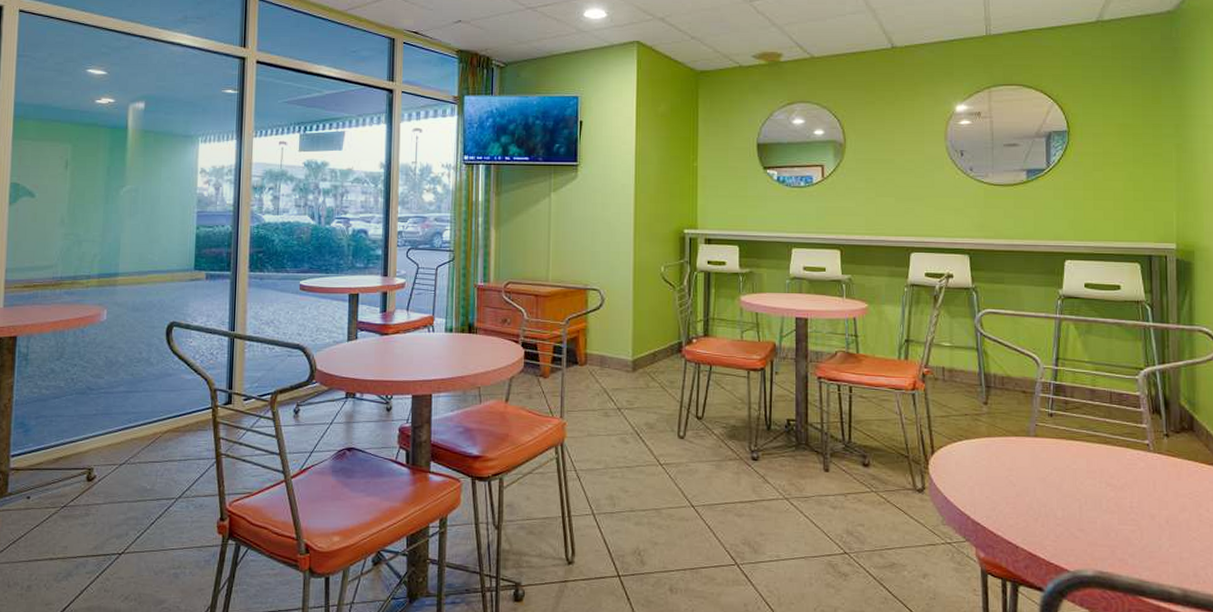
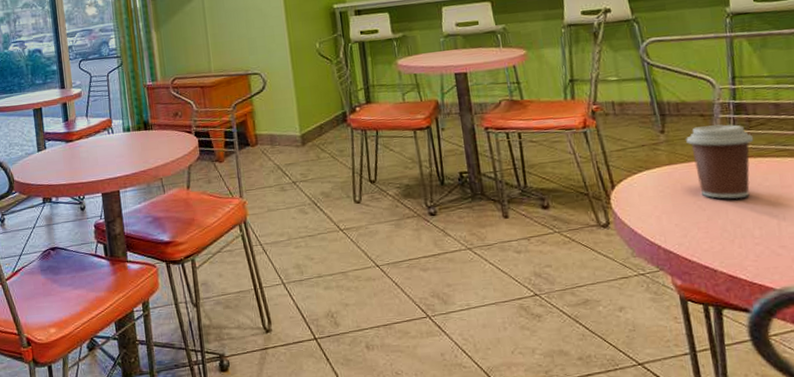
coffee cup: none [1006,402,1068,478] -> present [686,124,754,199]

